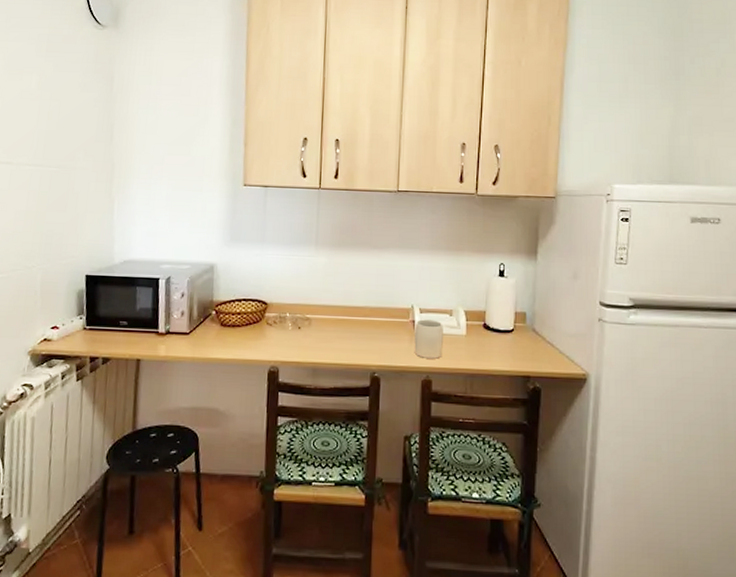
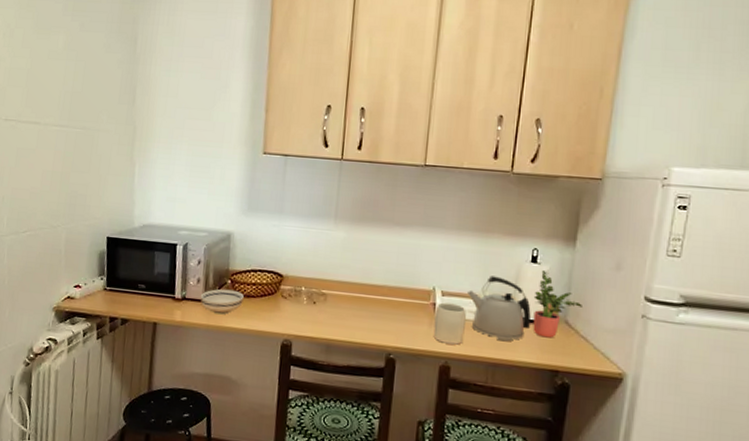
bowl: none [184,320,229,346] -> present [200,289,244,315]
kettle: none [442,291,502,353] -> present [466,276,531,342]
potted plant: none [503,282,546,346] -> present [533,270,582,338]

